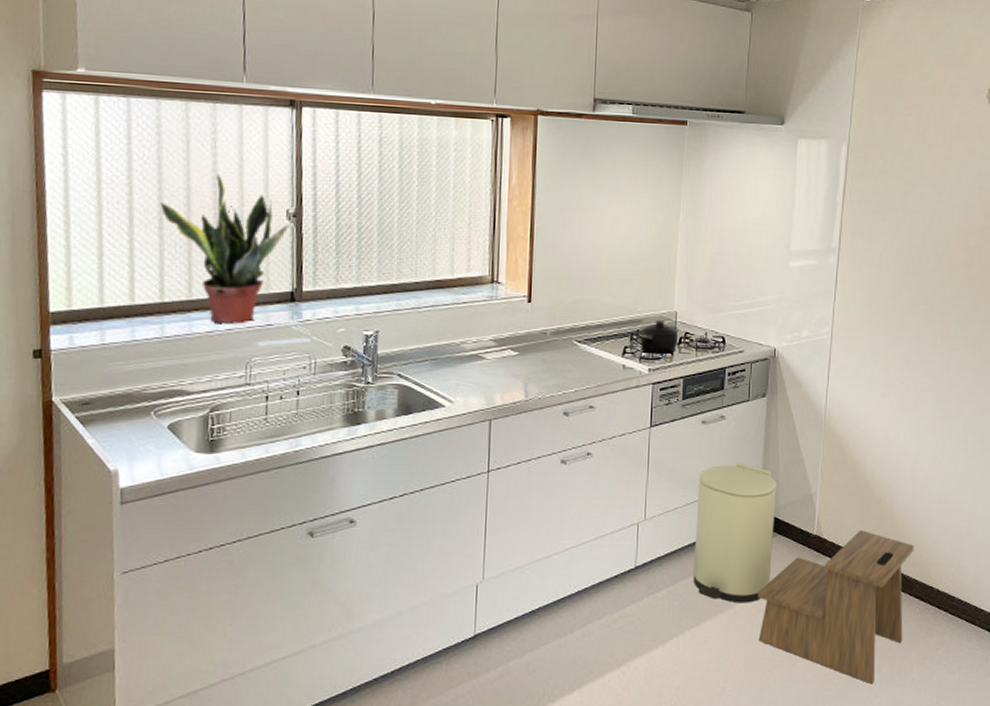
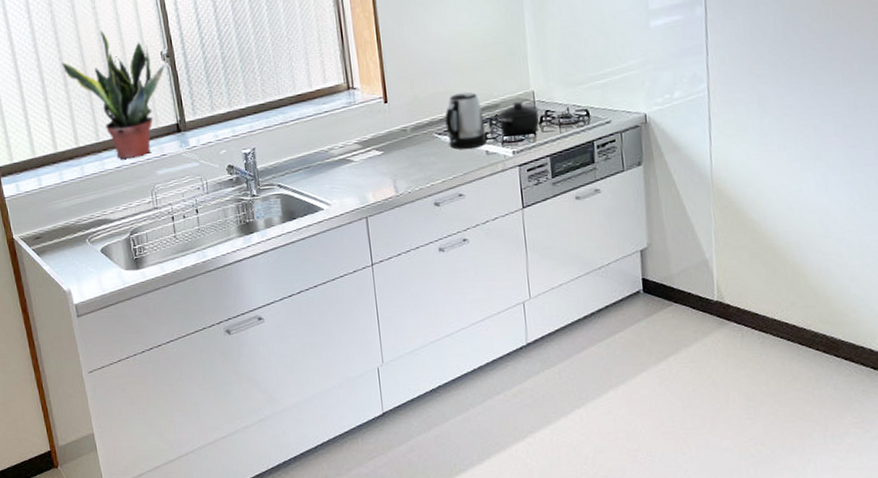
kettle: none [587,302,625,360] -> present [445,92,486,149]
pedal bin: present [693,462,778,603] -> none [580,234,672,374]
step stool: present [758,530,914,685] -> none [659,292,836,450]

